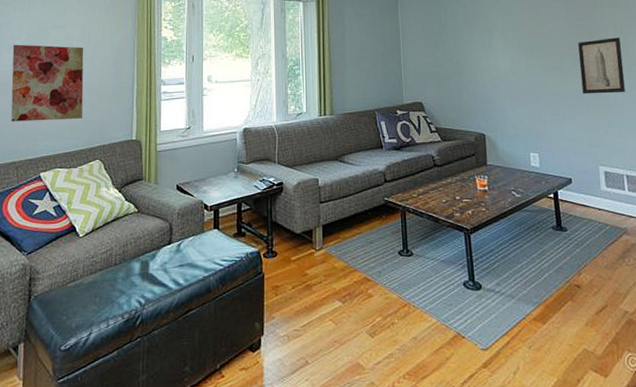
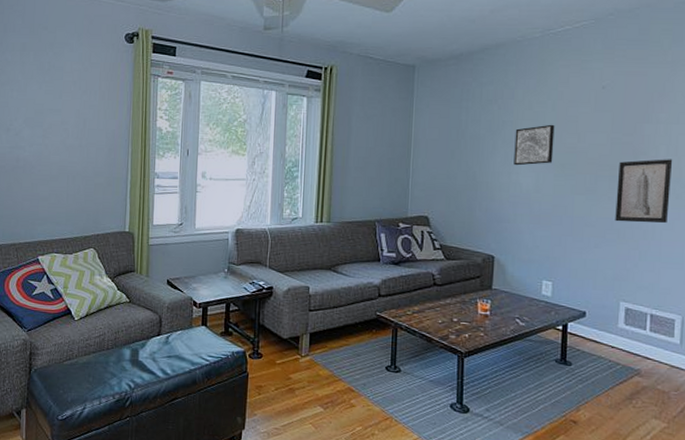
wall art: present [11,44,84,122] -> none [10,126,79,207]
wall art: none [488,13,523,51] -> present [514,124,555,166]

